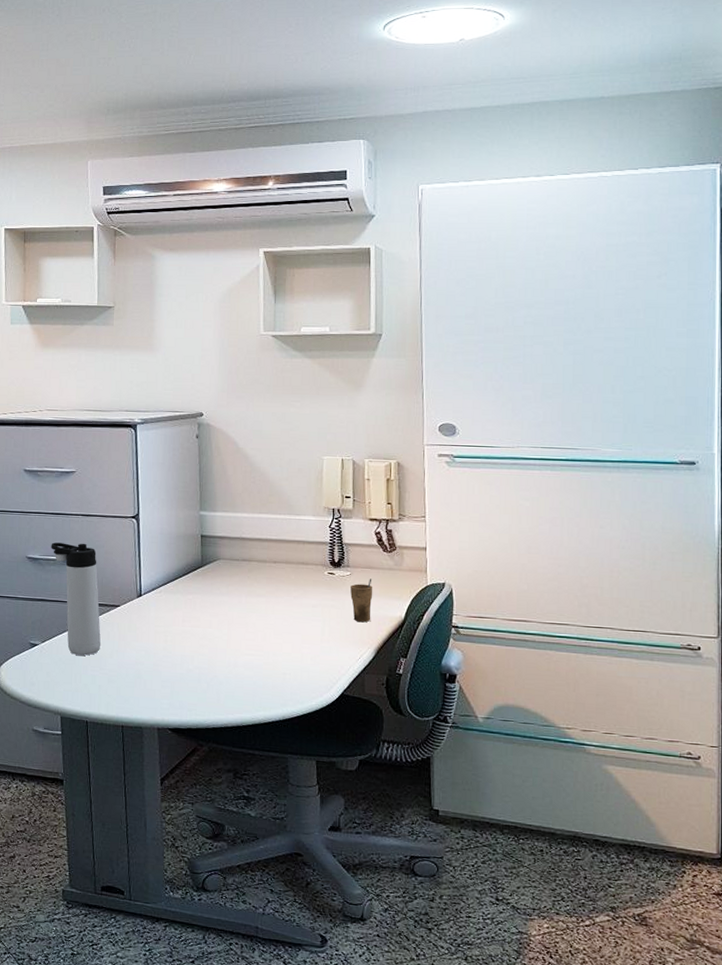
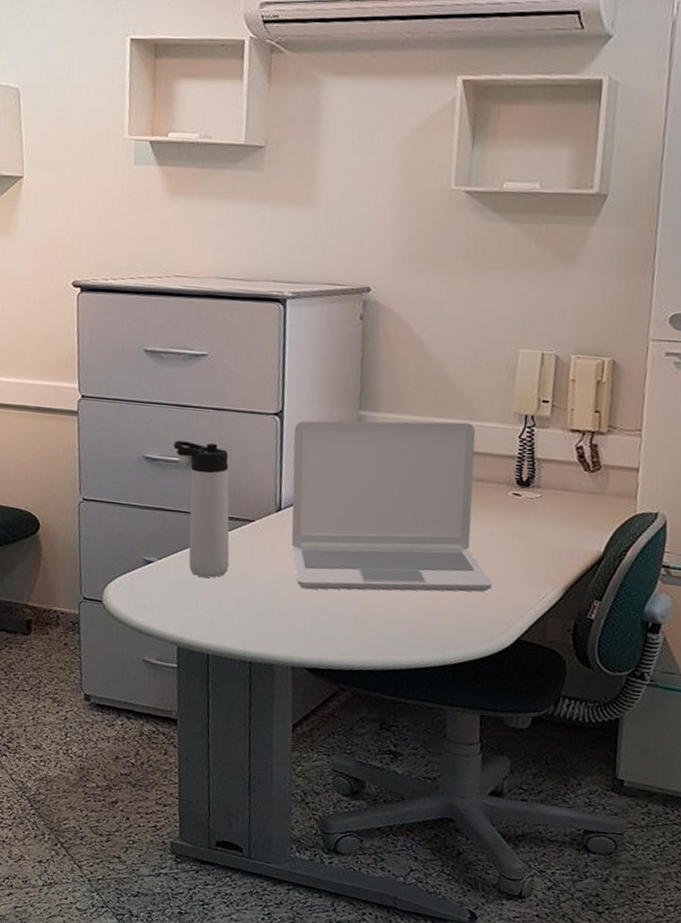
laptop: none [148,517,318,662] -> present [291,420,493,592]
cup: present [350,578,373,623] -> none [538,503,568,556]

